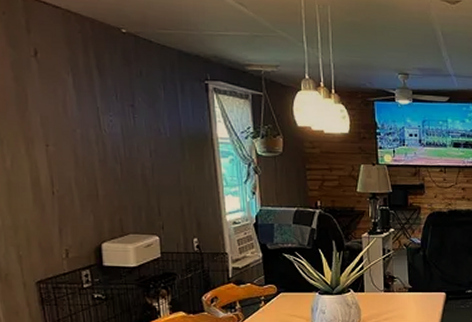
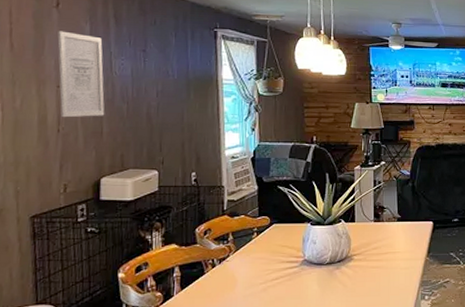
wall art: none [40,83,99,179] -> present [57,31,105,118]

